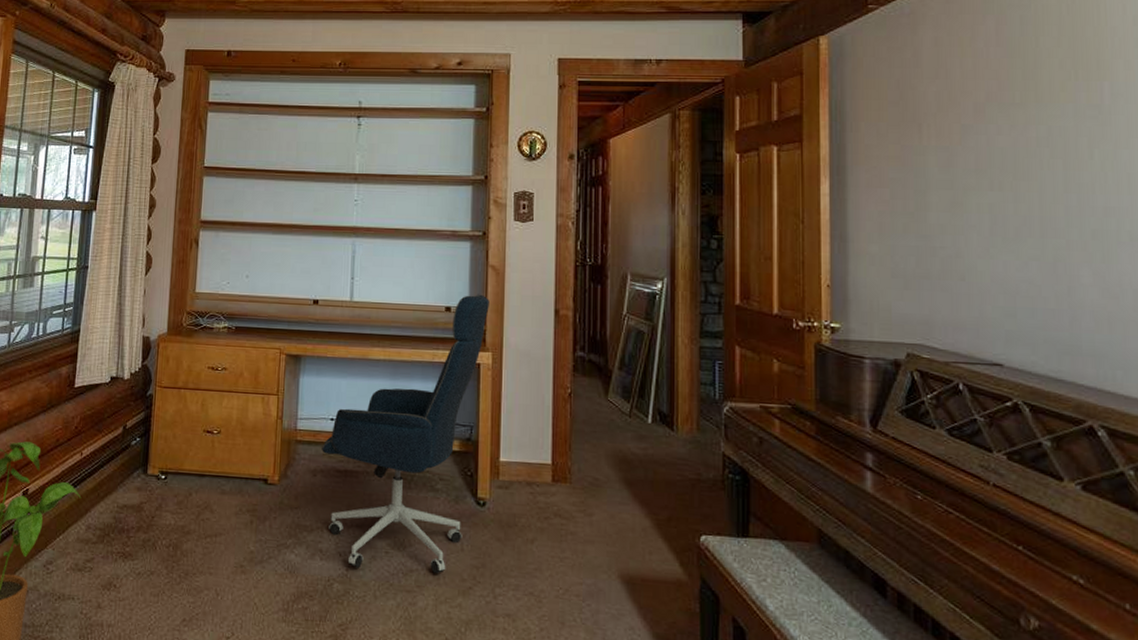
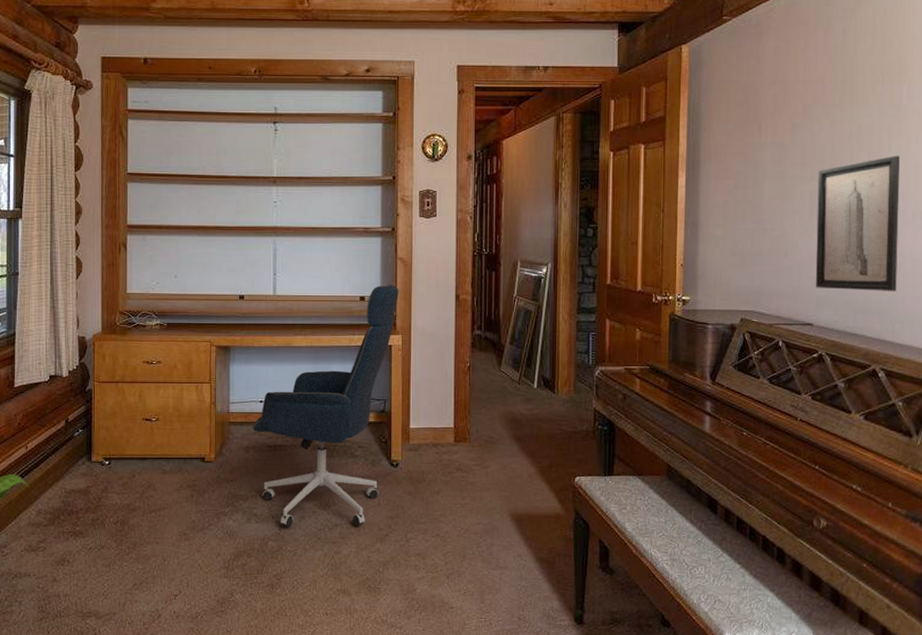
wall art: none [998,163,1114,329] -> present [815,155,900,291]

